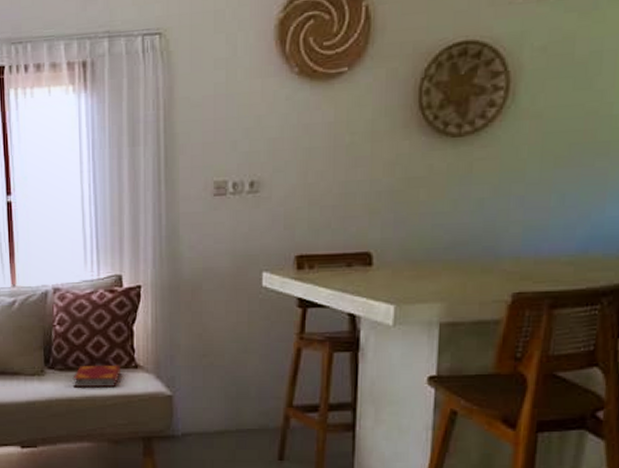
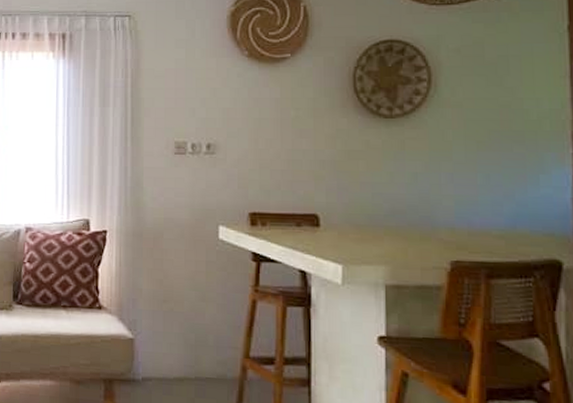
hardback book: present [72,364,120,388] -> none [39,302,85,326]

